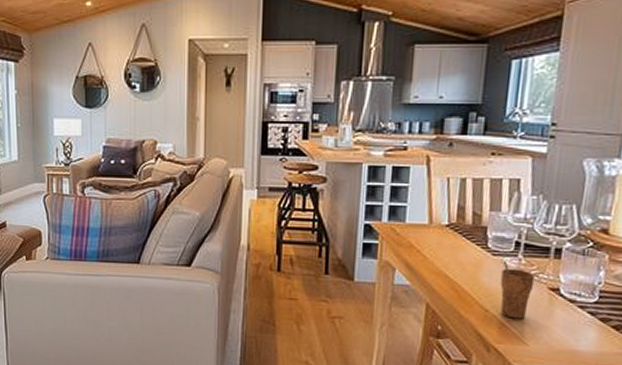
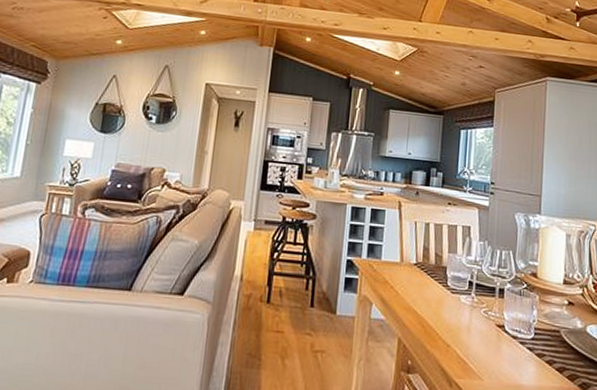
cup: present [500,260,535,319] -> none [458,298,485,354]

